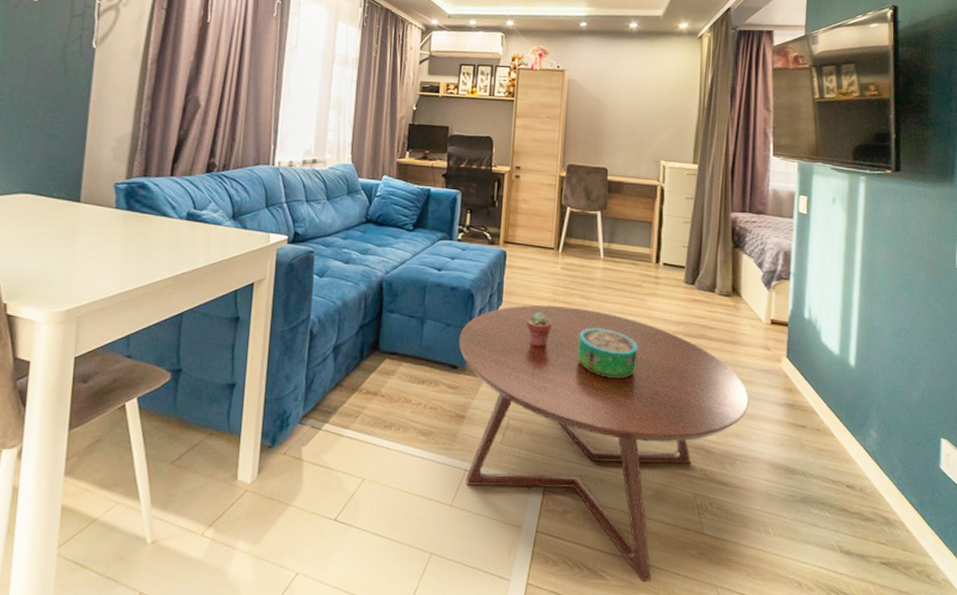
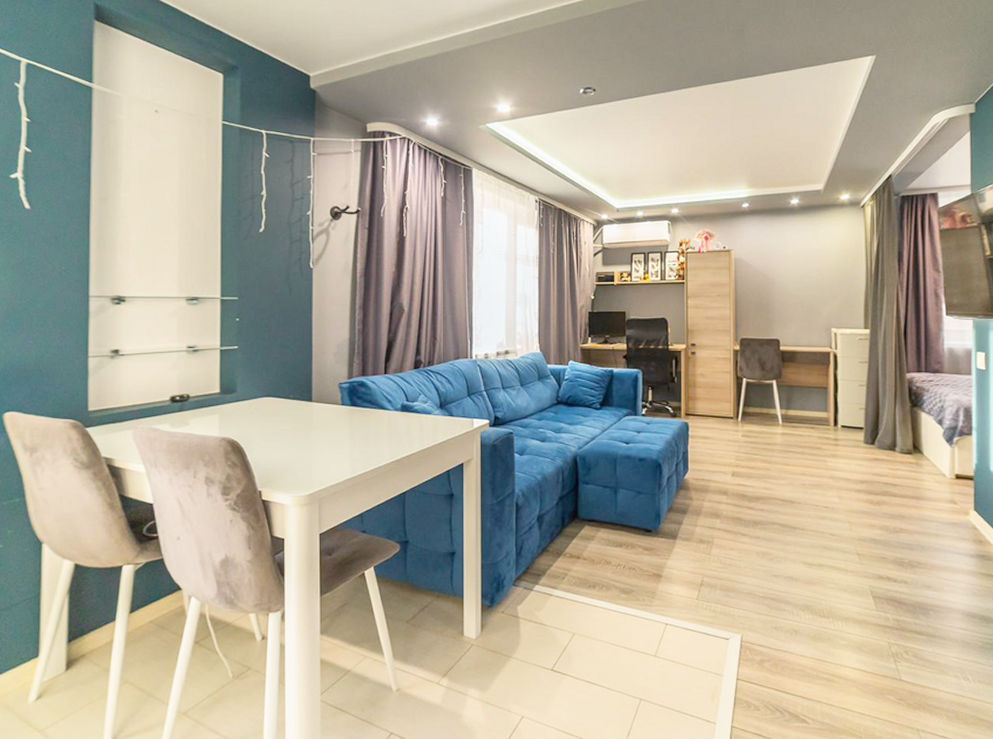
coffee table: present [458,305,749,583] -> none [650,471,938,726]
potted succulent: present [526,312,552,347] -> none [712,477,738,510]
decorative bowl: present [577,328,638,379] -> none [763,490,823,537]

